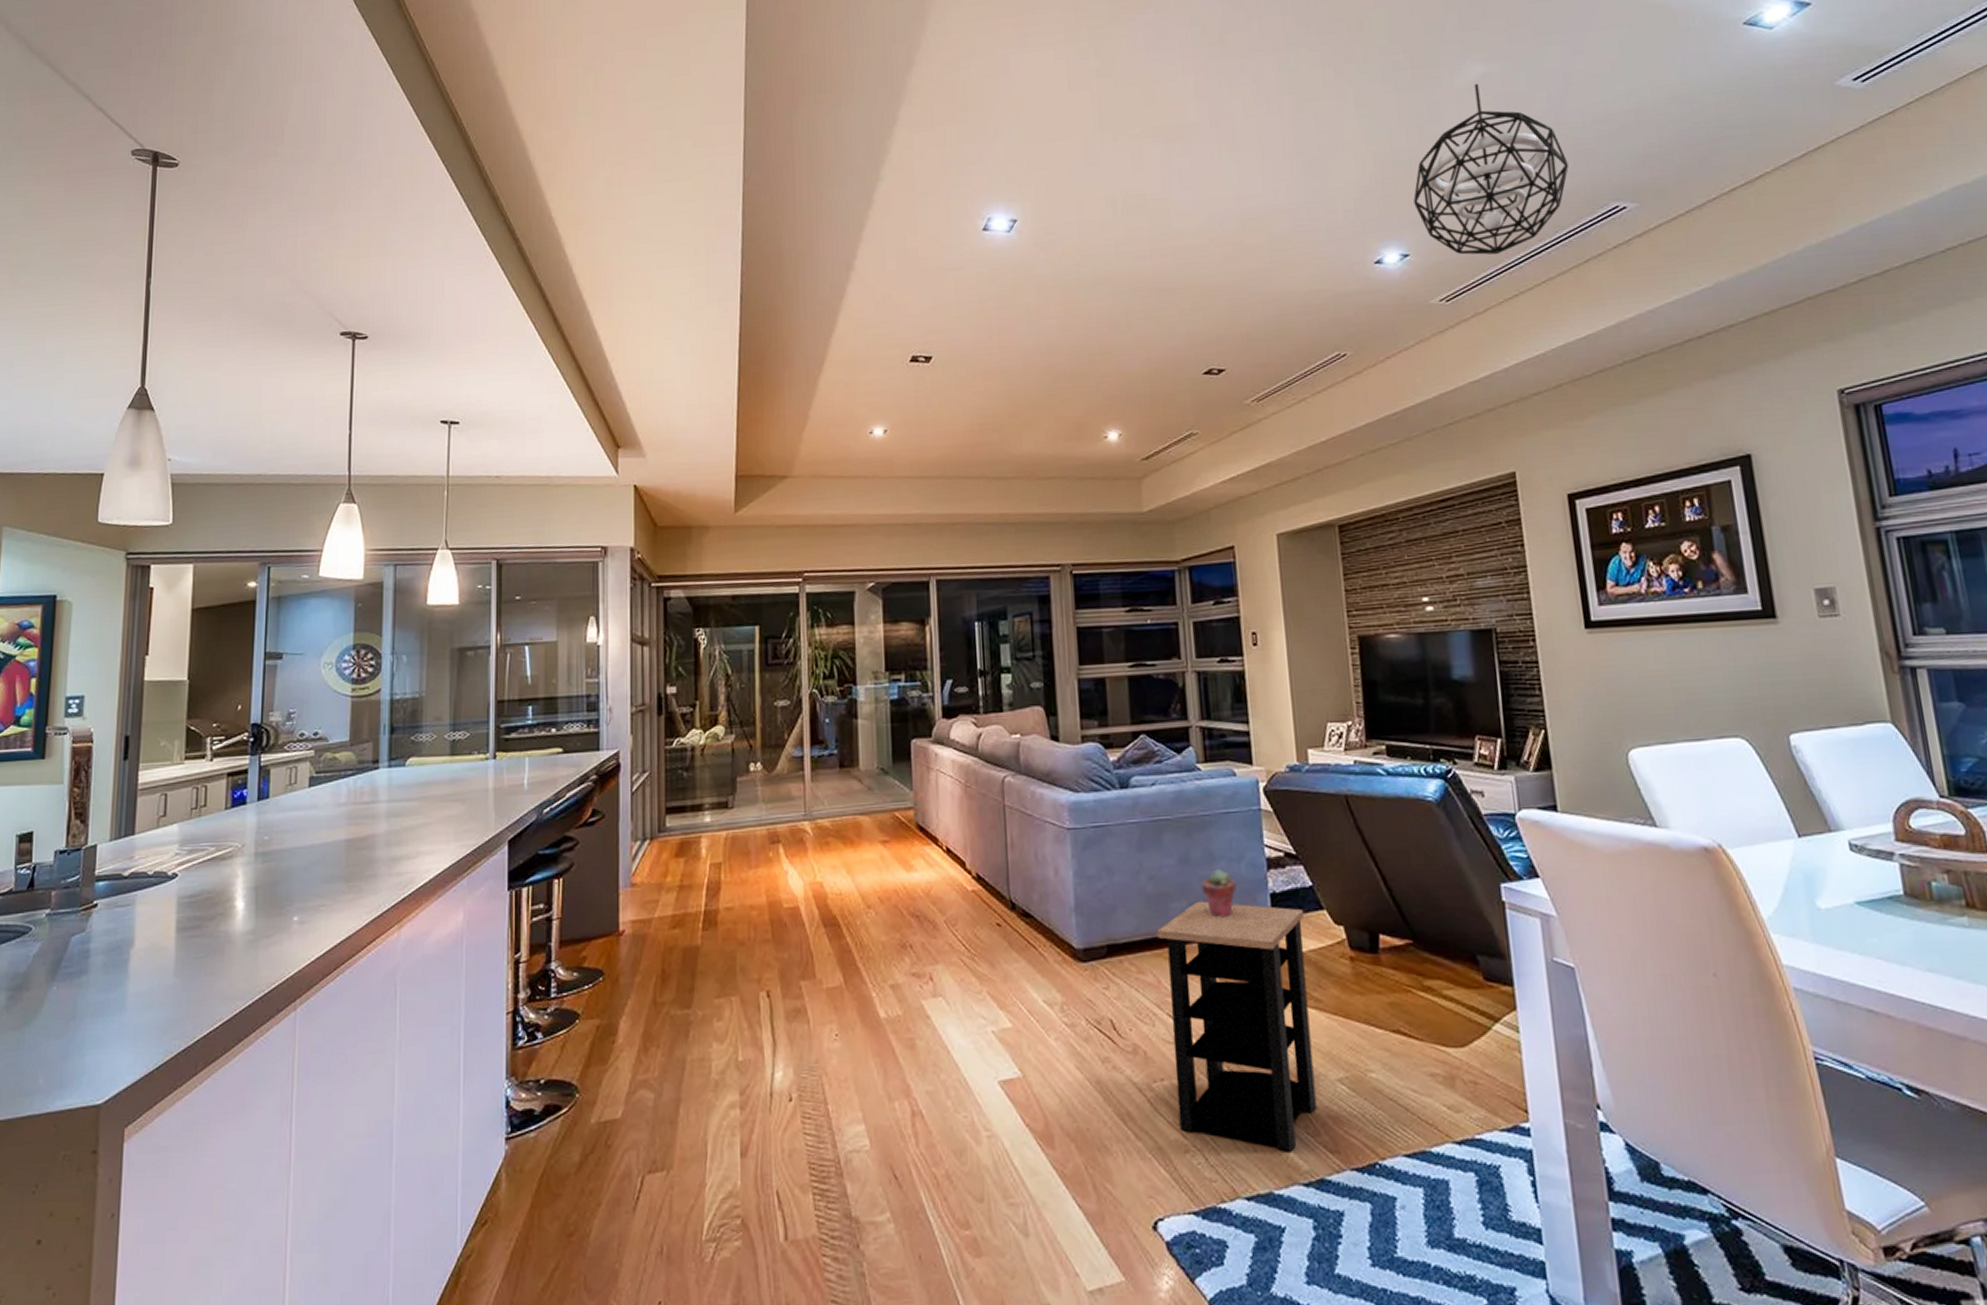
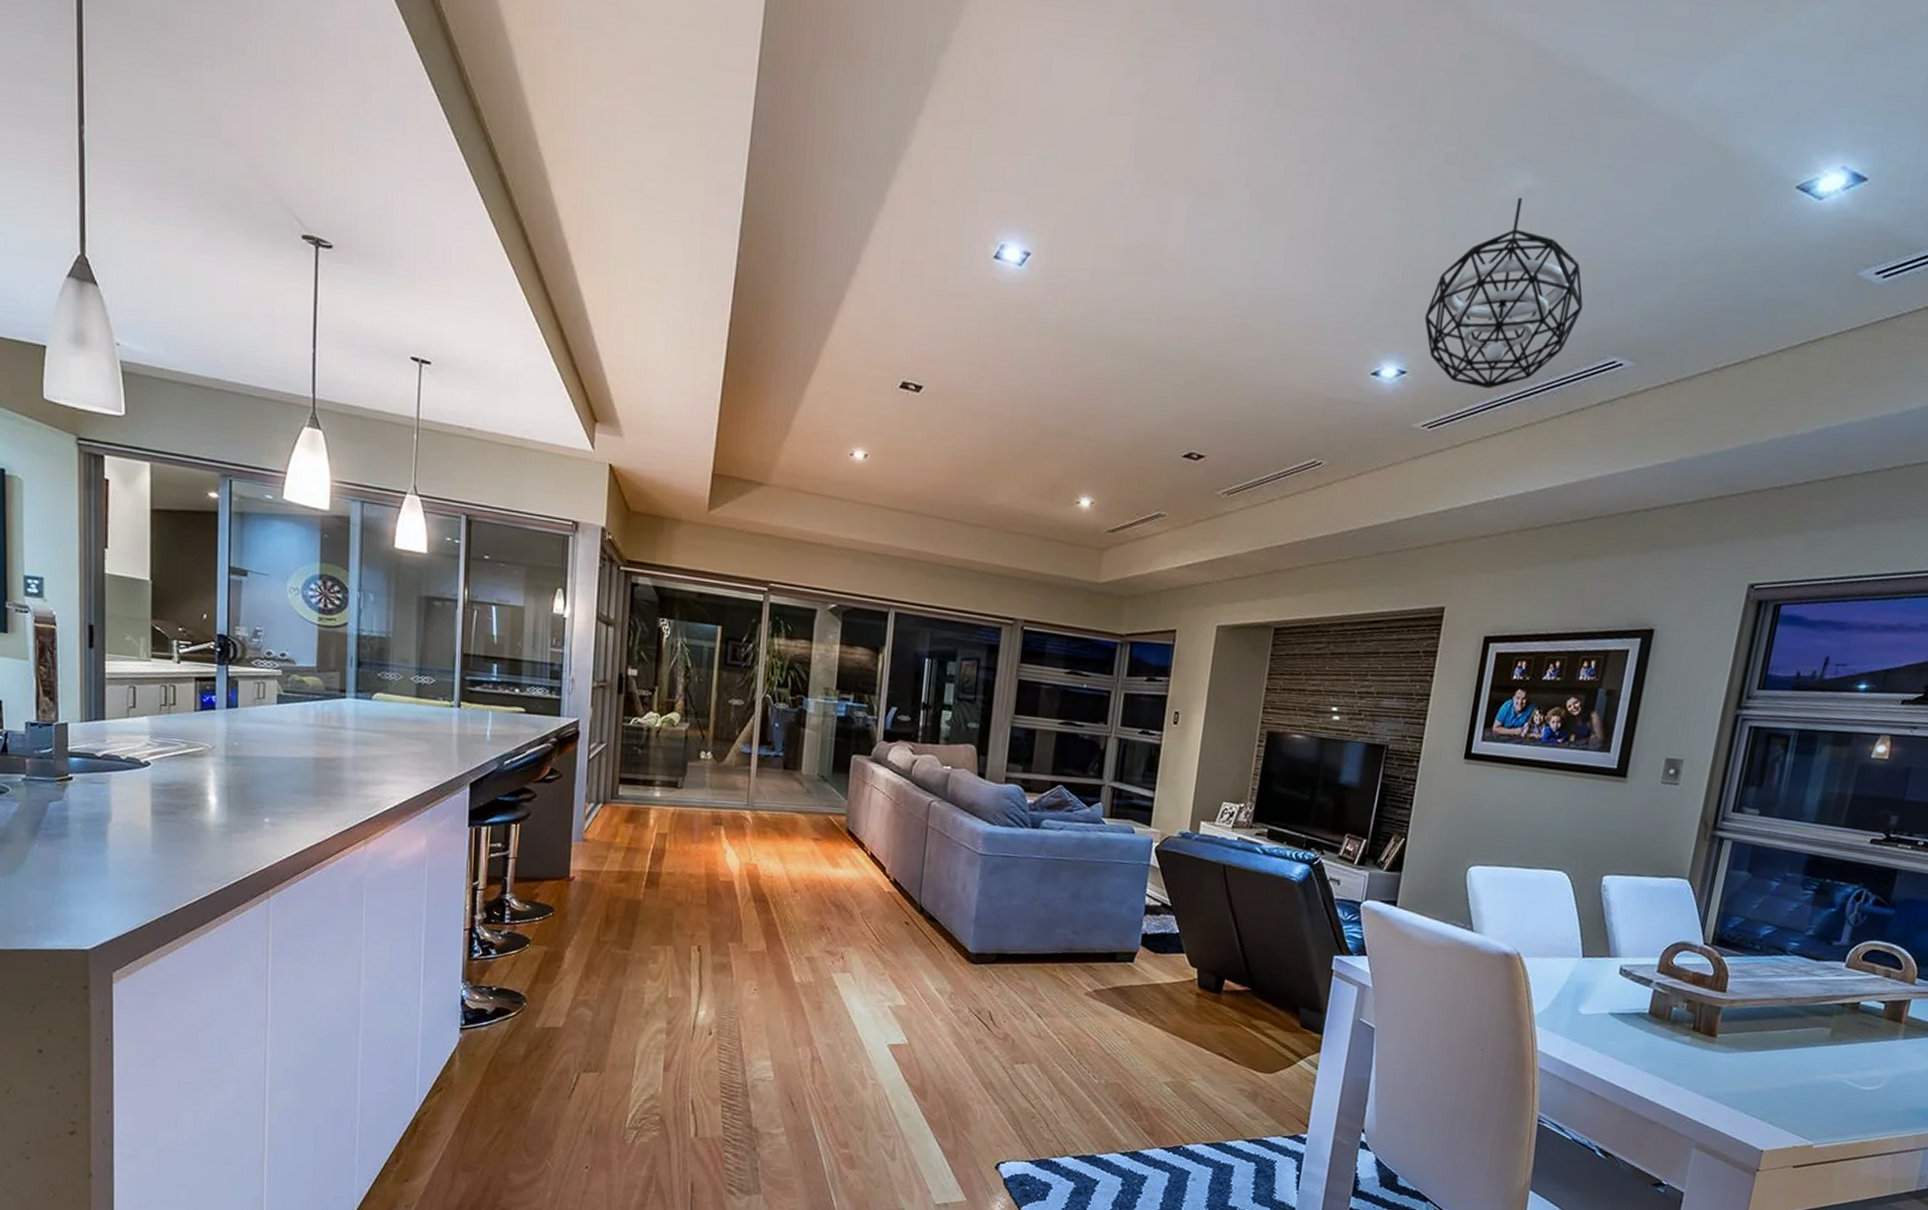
side table: present [1157,901,1317,1152] -> none [1031,930,1168,1129]
potted succulent: present [1201,869,1236,918] -> none [1085,907,1116,947]

